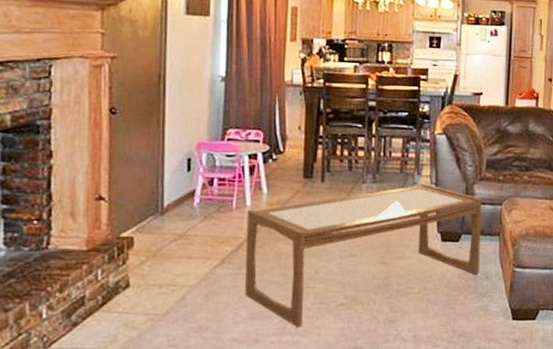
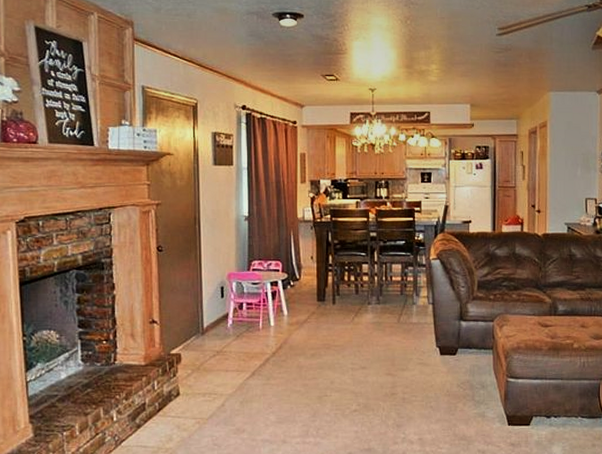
coffee table: present [245,183,483,327] -> none [272,303,476,430]

